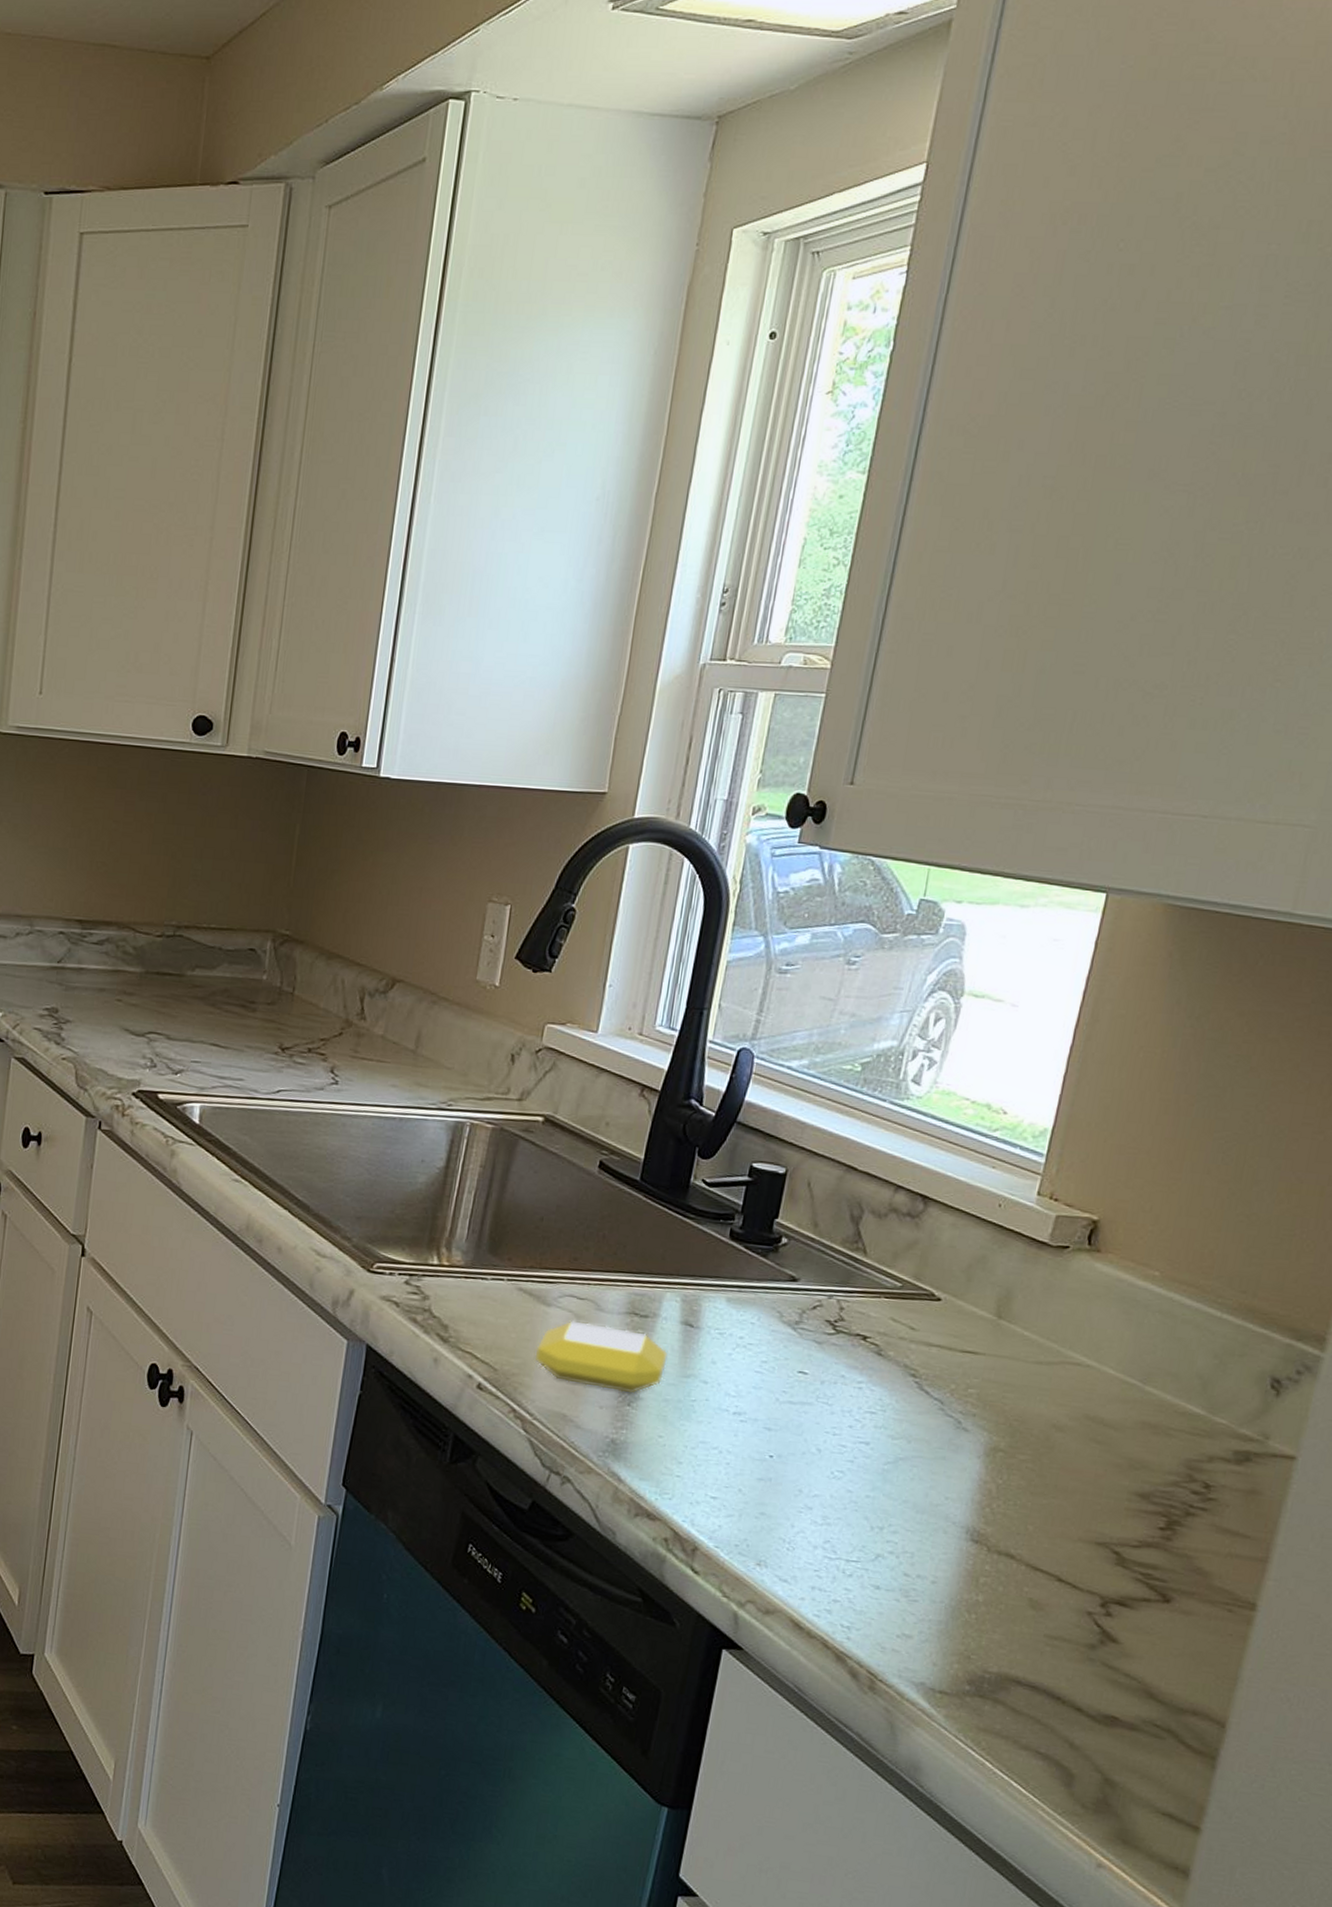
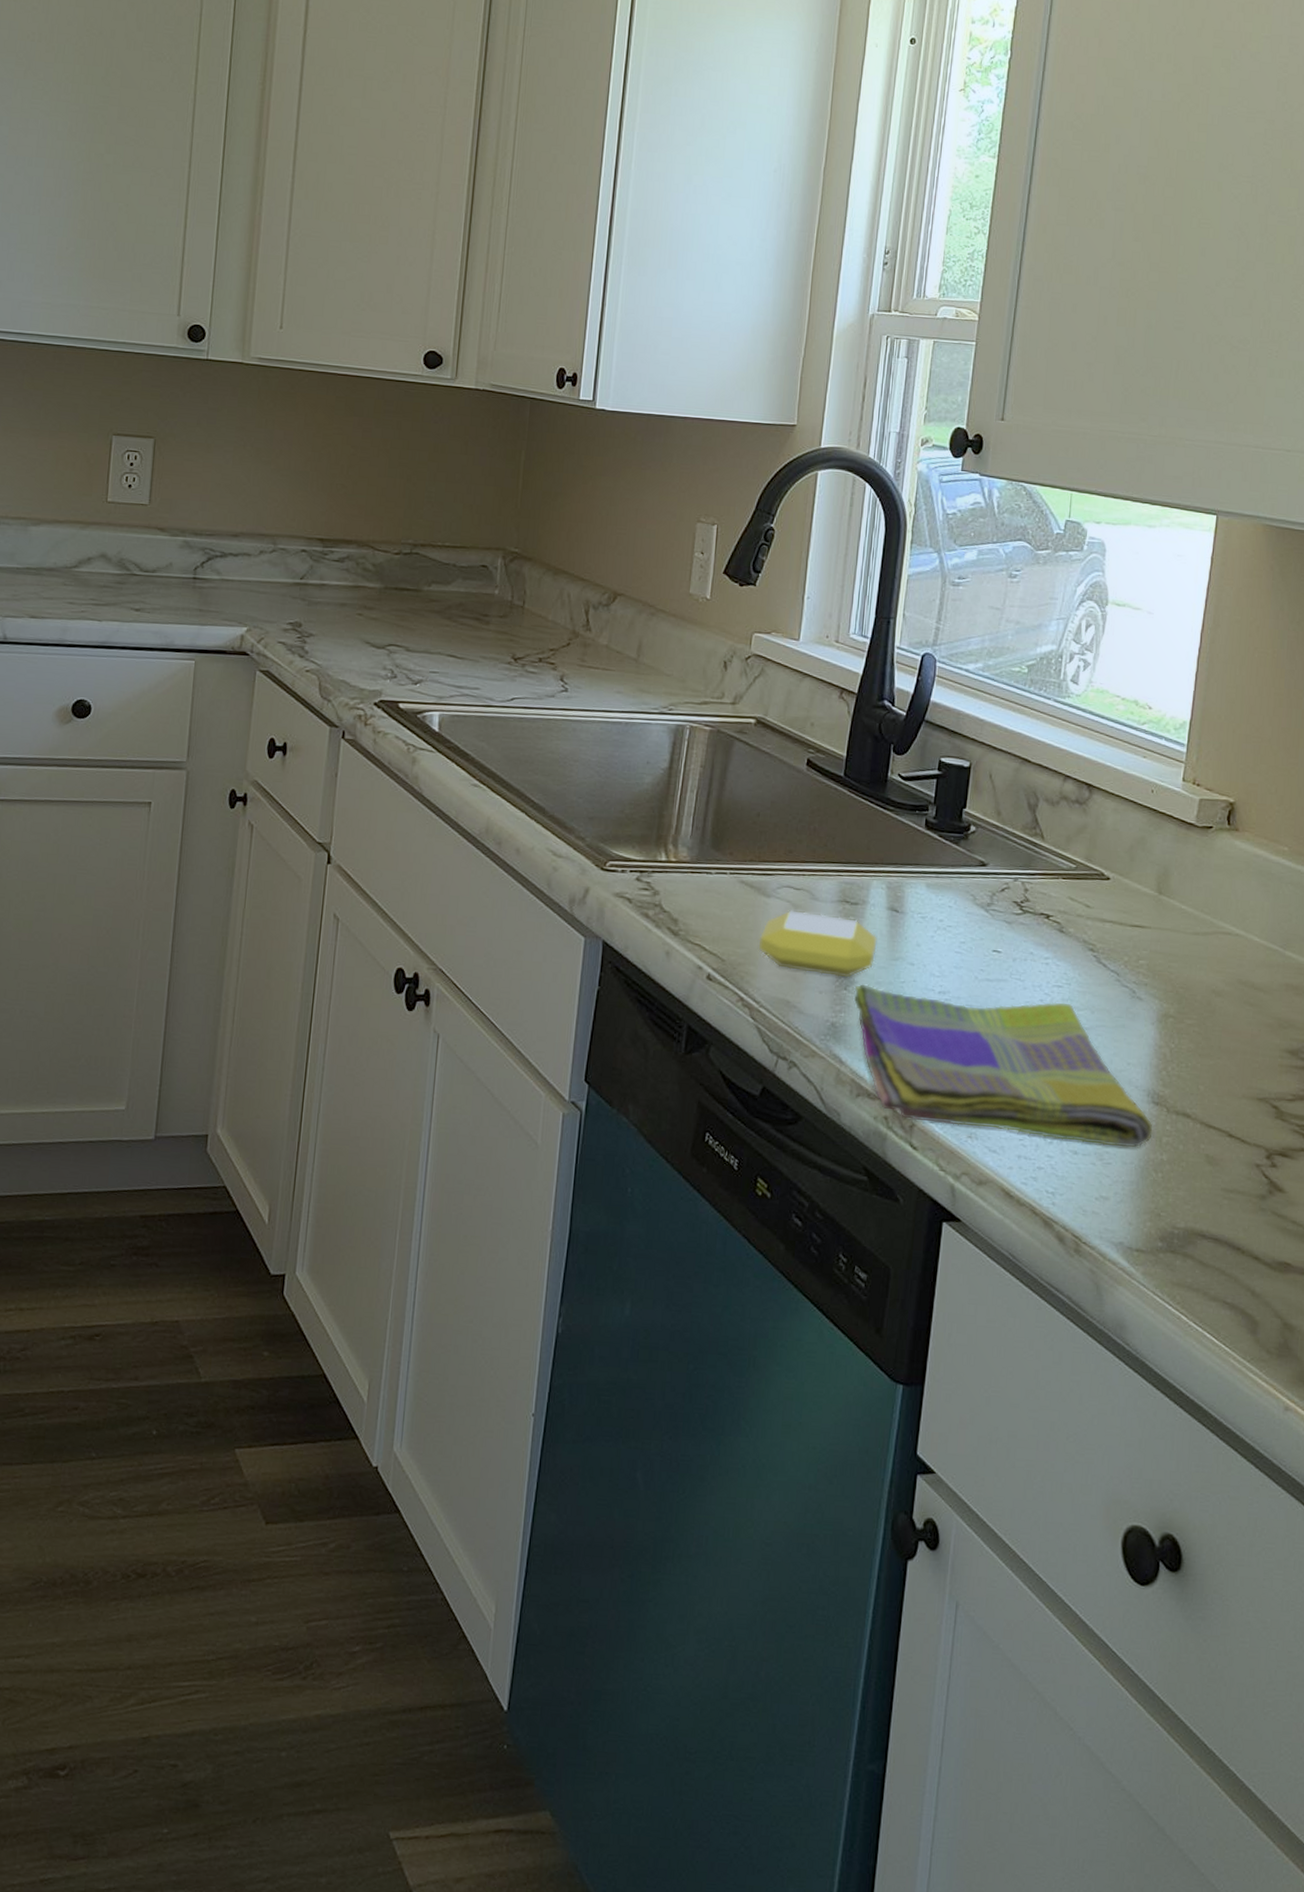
dish towel: none [638,1400,970,1586] -> present [854,984,1153,1147]

